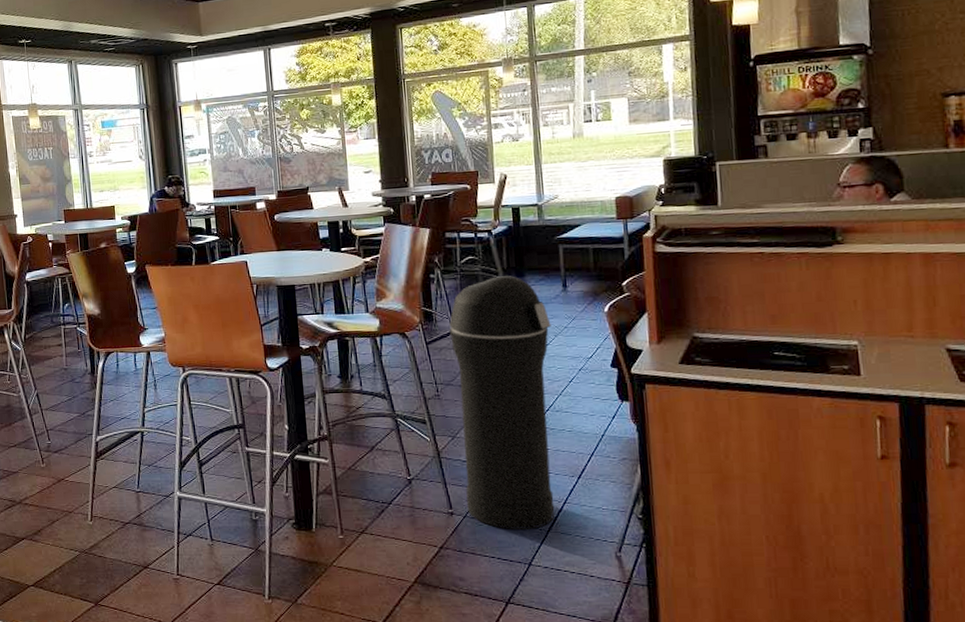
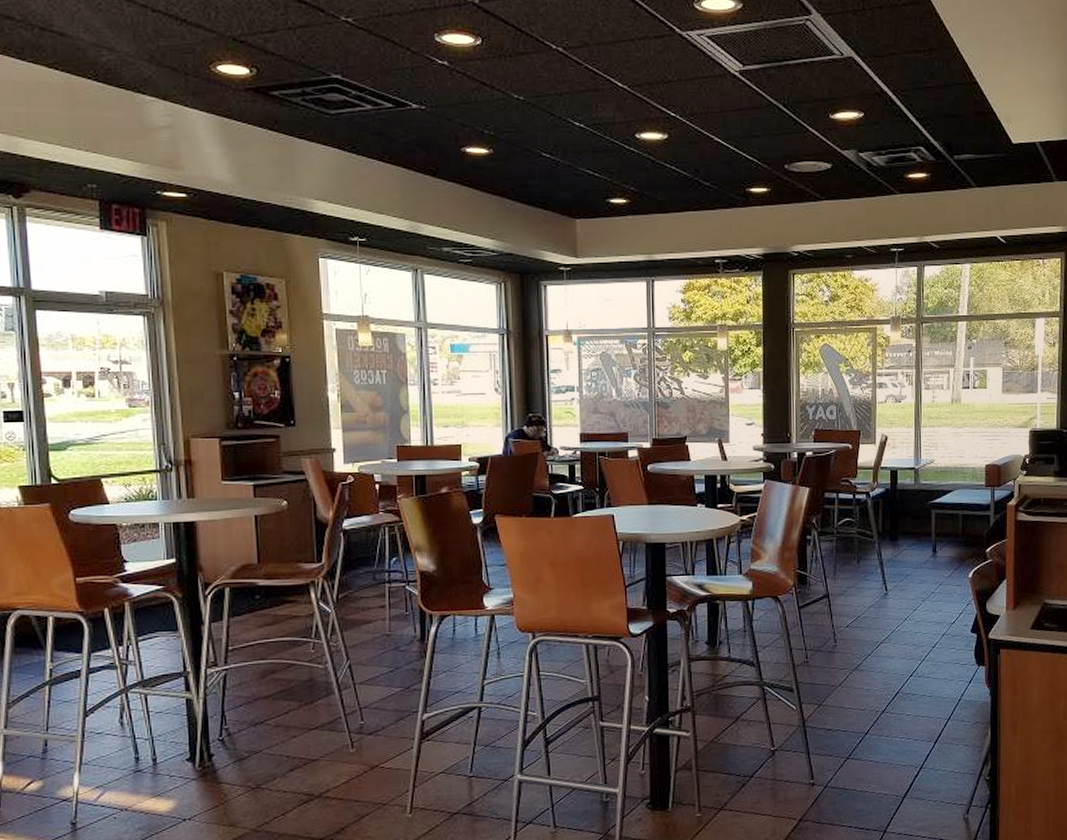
trash can: present [449,276,555,529] -> none [823,539,920,798]

